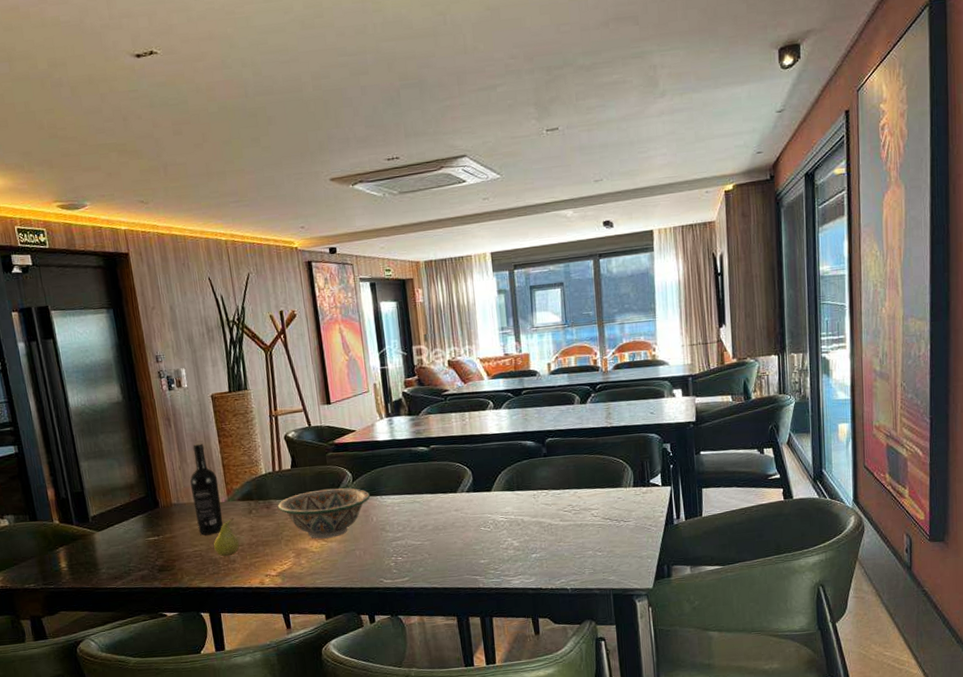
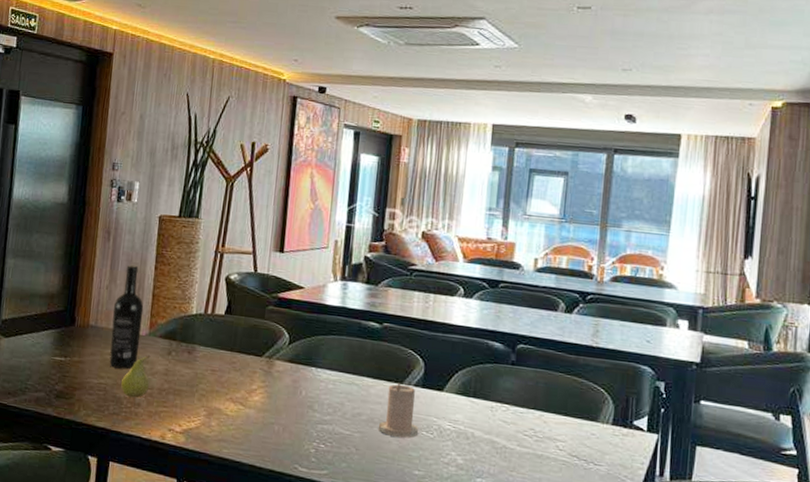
decorative bowl: present [278,488,371,539] -> none [201,344,305,404]
candle: none [443,492,478,537] -> present [378,383,419,438]

